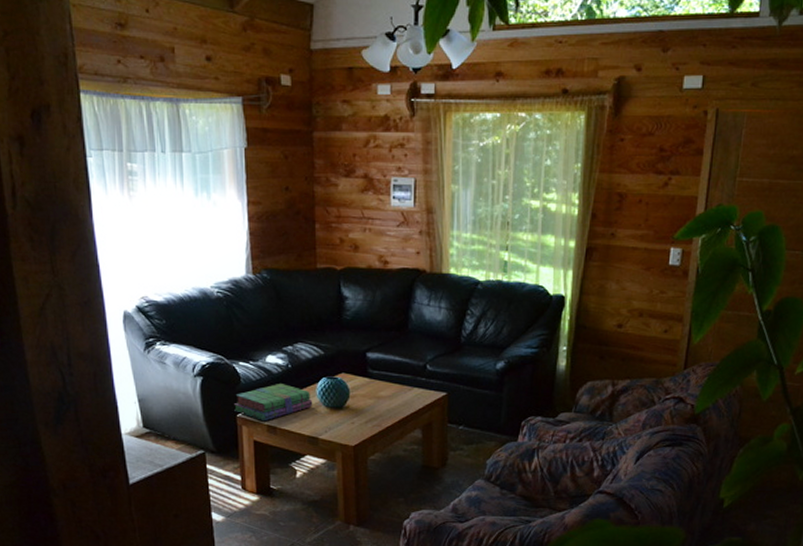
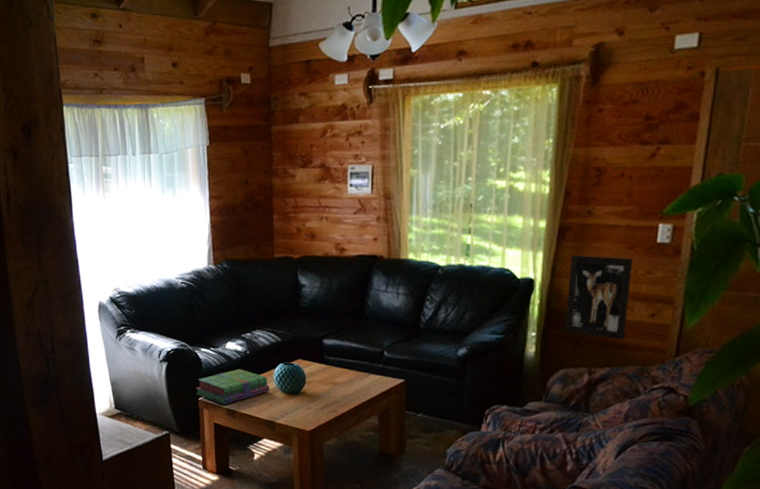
wall art: none [591,274,650,354] -> present [564,254,633,340]

